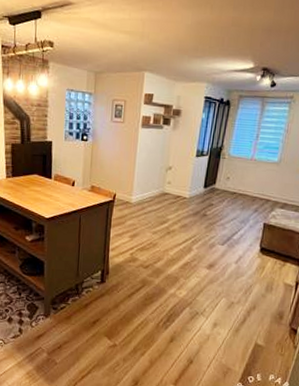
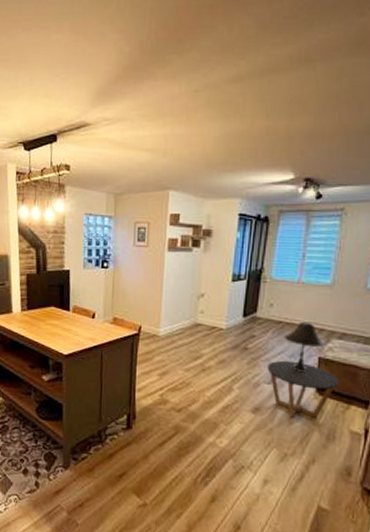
side table: none [221,225,279,273] -> present [267,360,339,418]
table lamp: none [236,193,270,235] -> present [283,321,326,372]

